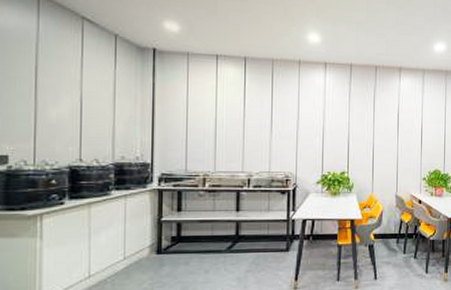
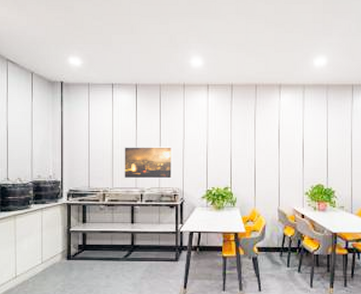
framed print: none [229,126,286,162] -> present [124,147,173,179]

